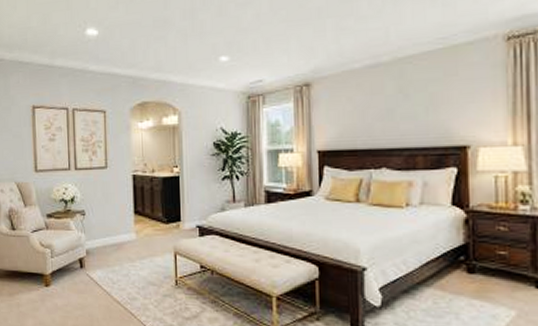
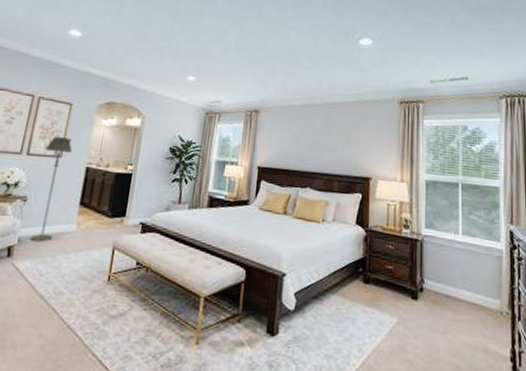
floor lamp: none [90,146,116,253] -> present [30,136,73,242]

